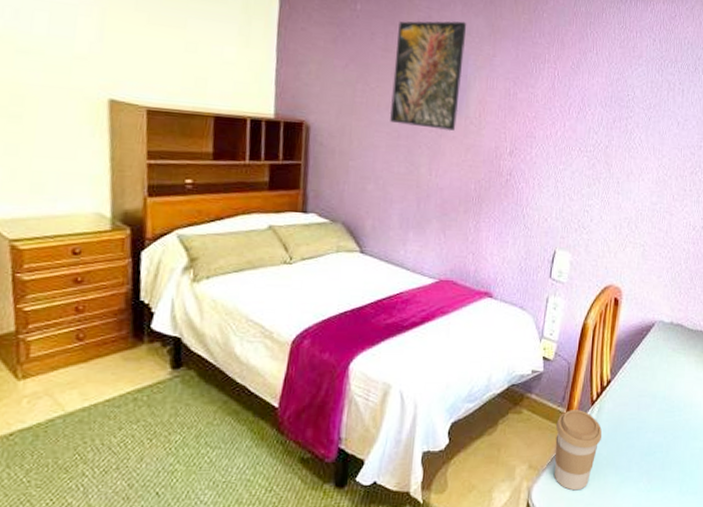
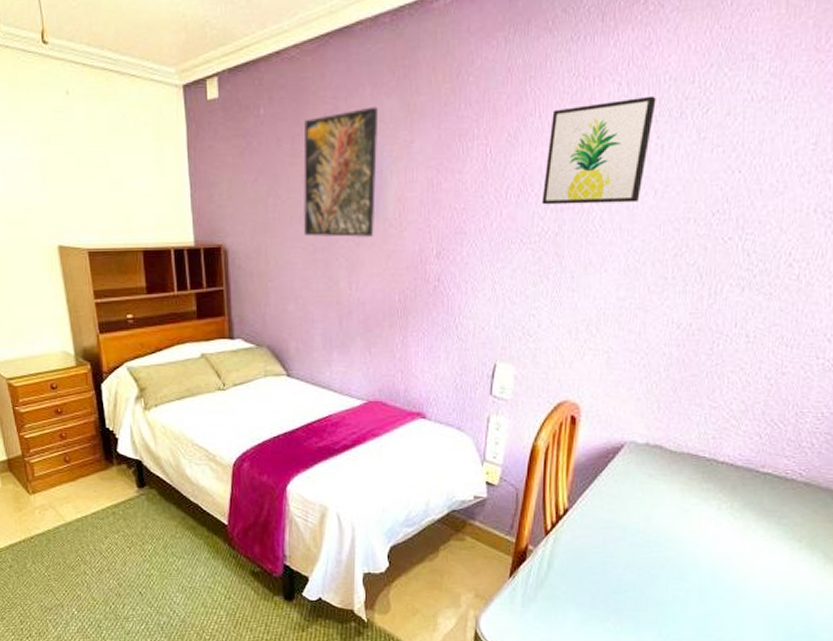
coffee cup: present [554,410,602,491] -> none [504,539,559,624]
wall art: none [596,50,679,130] -> present [541,95,656,205]

